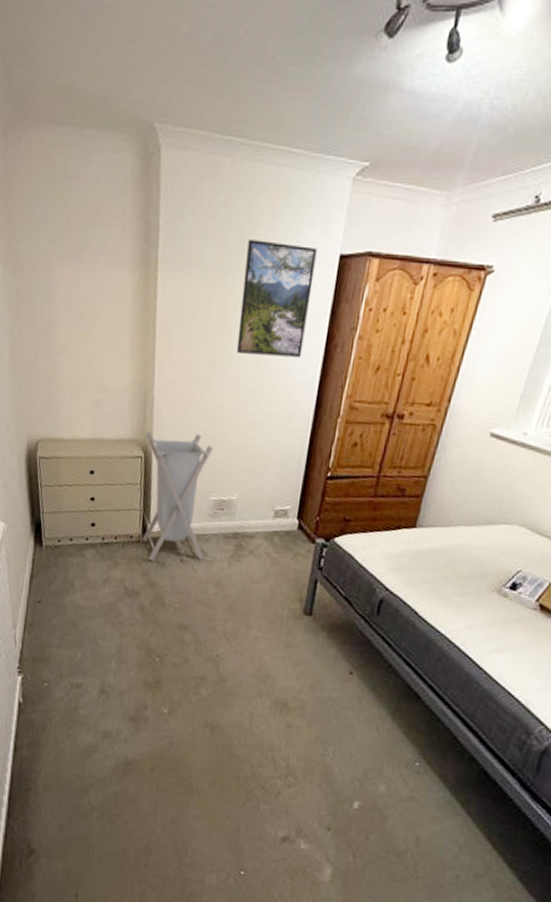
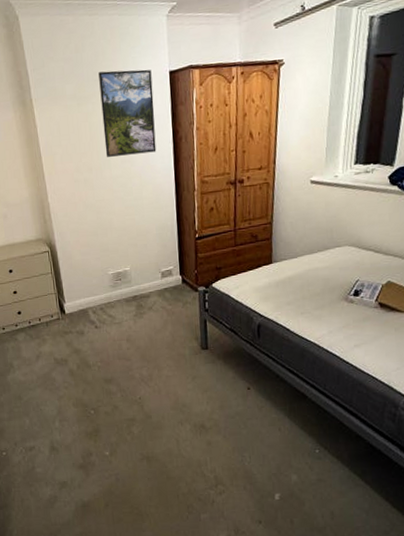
laundry hamper: present [142,432,213,562] -> none [48,224,114,333]

